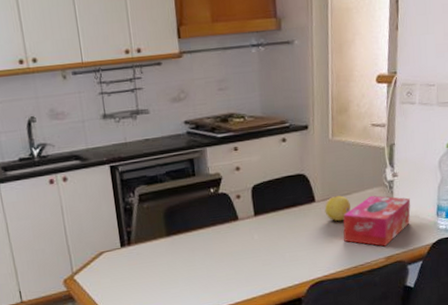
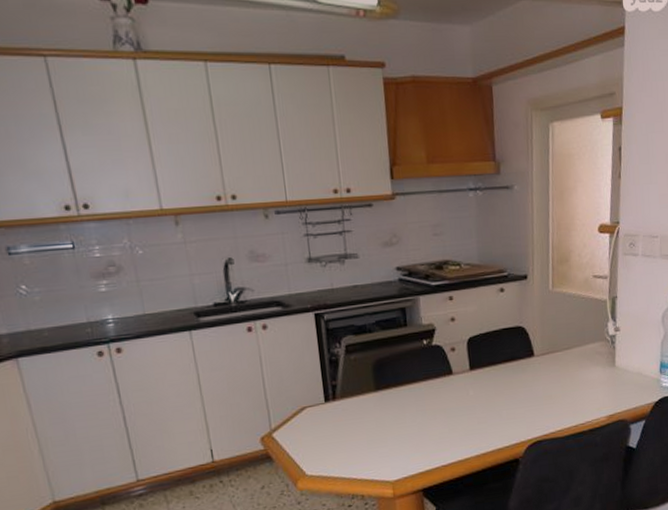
fruit: present [324,195,351,222] -> none [544,350,571,378]
tissue box: present [343,195,411,247] -> none [563,350,633,405]

